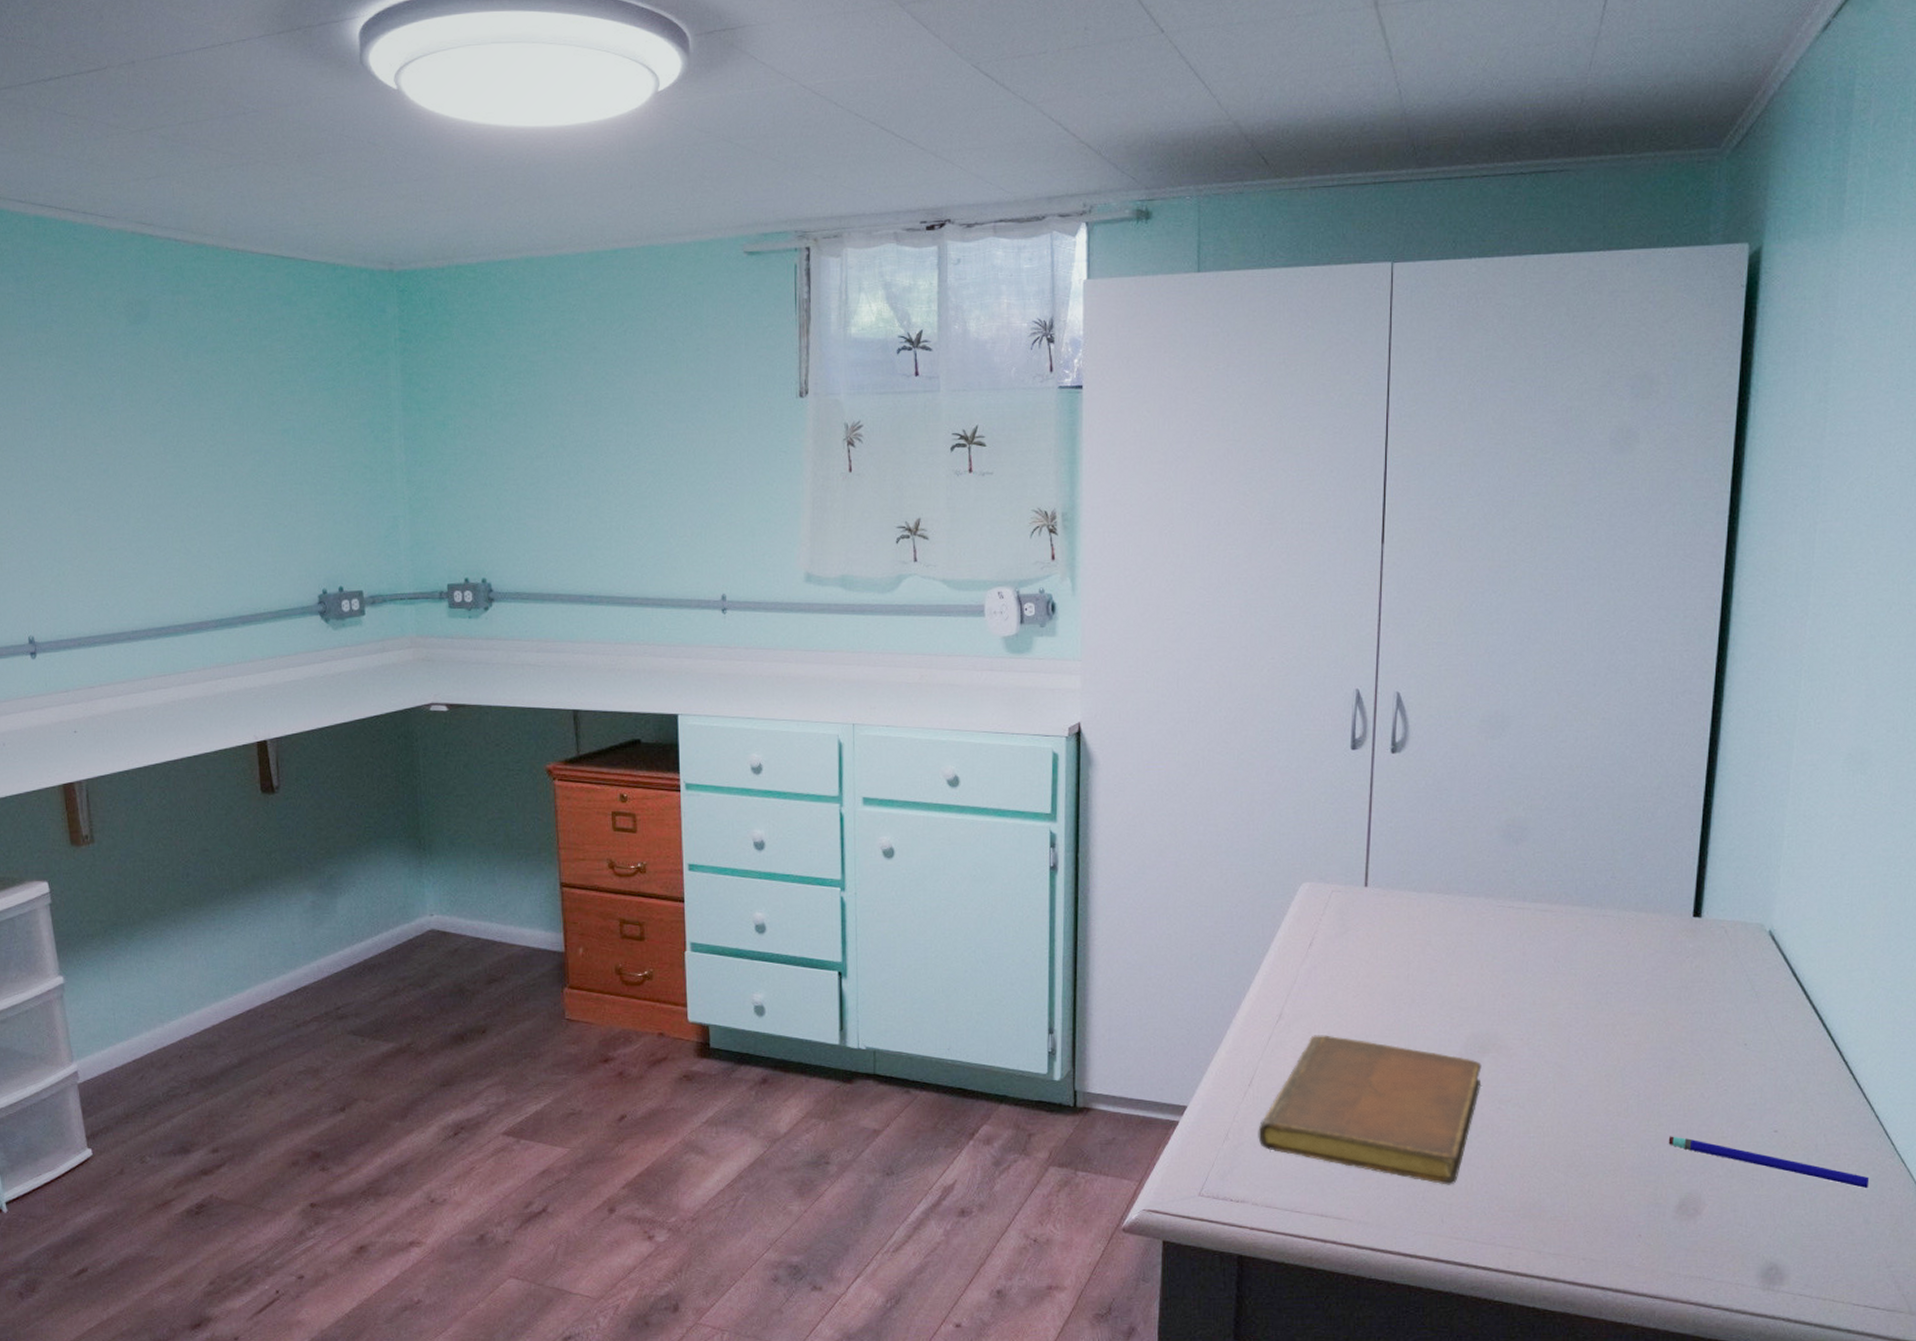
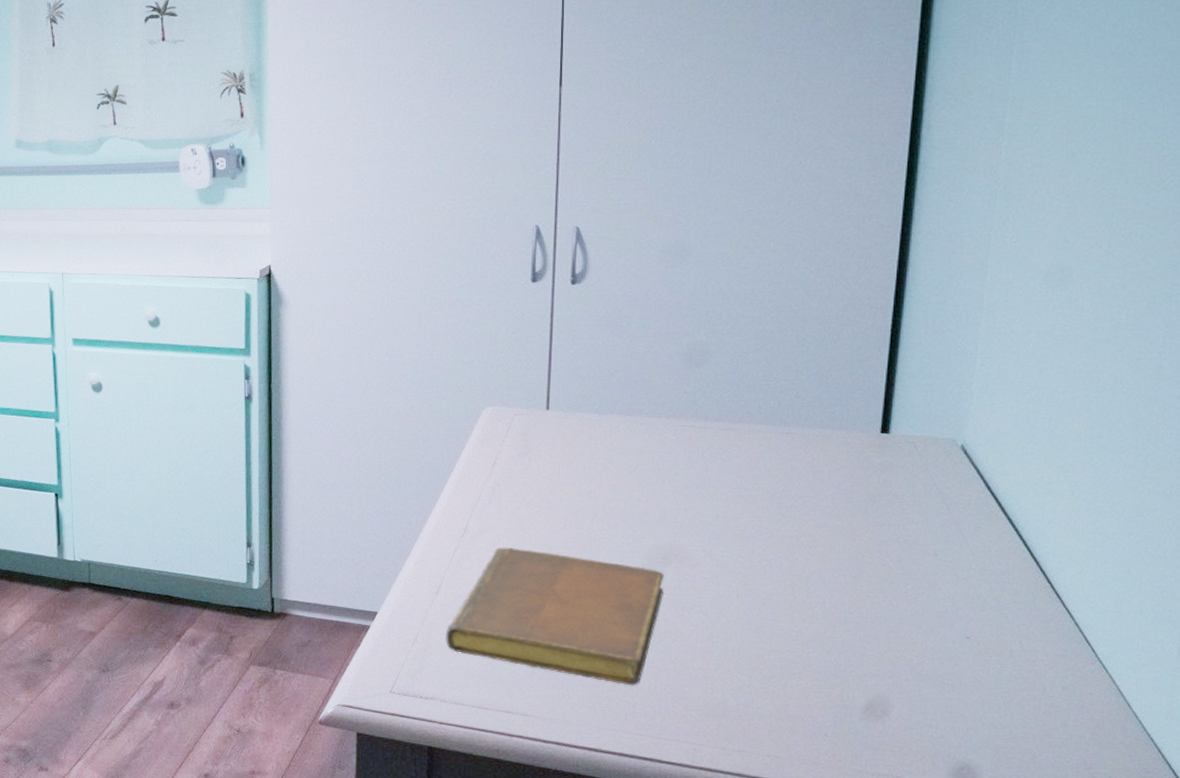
pen: present [1668,1136,1870,1189] -> none [855,642,1068,694]

